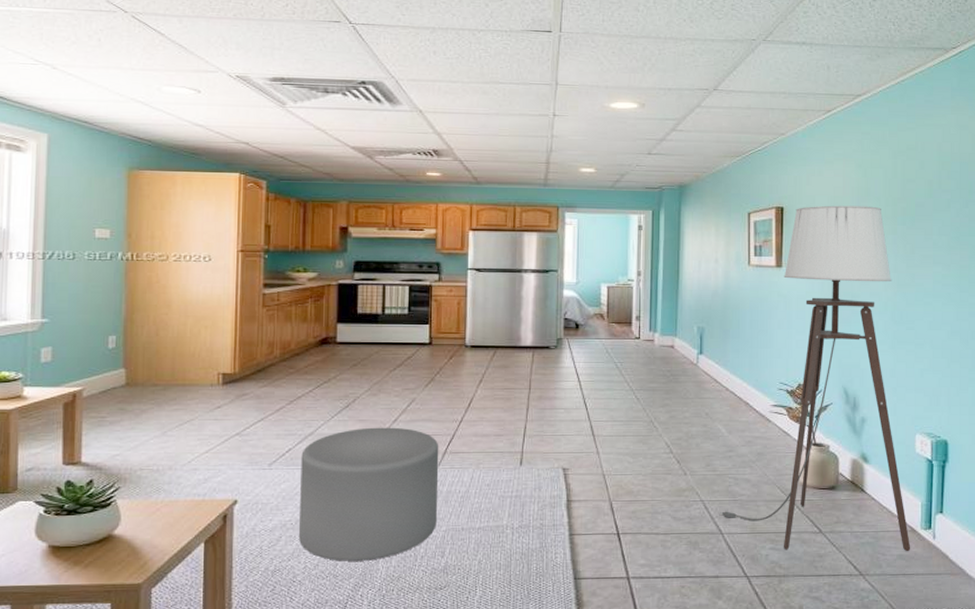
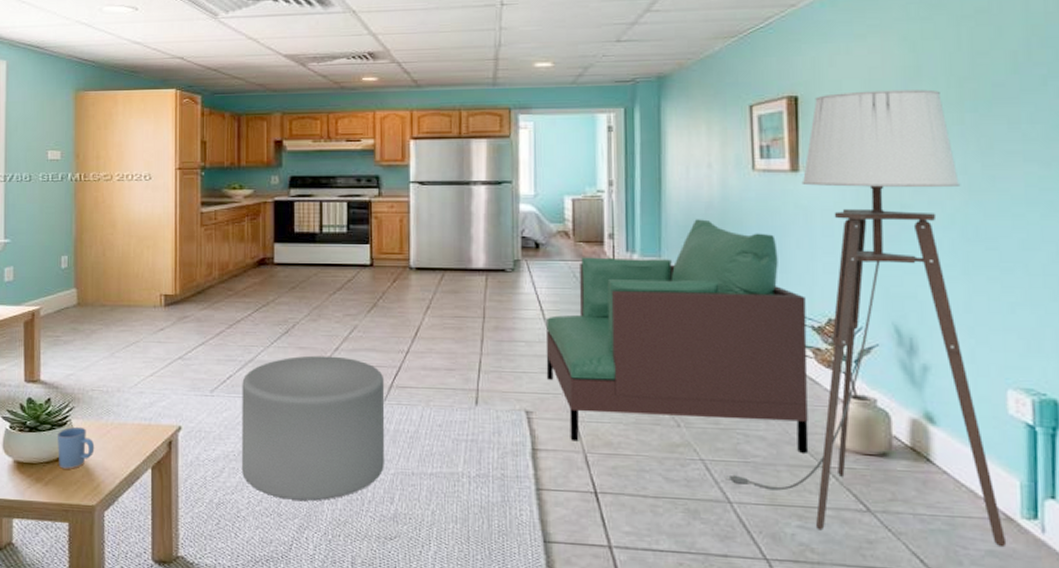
mug: none [100,506,142,550] -> present [58,426,95,469]
armchair: none [581,304,783,492] -> present [545,219,809,453]

